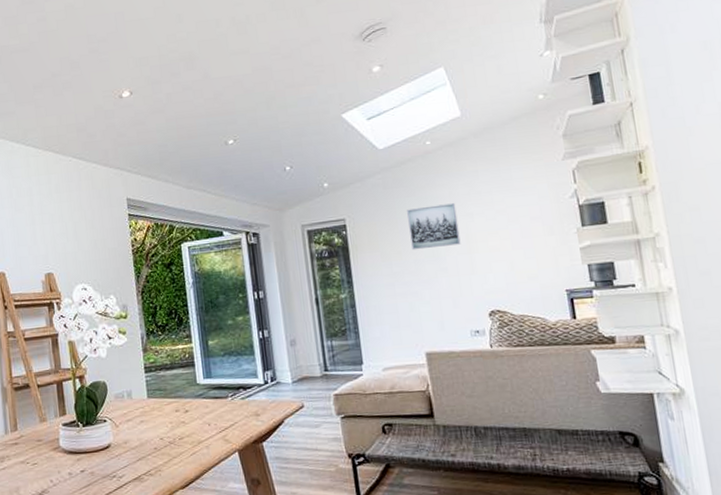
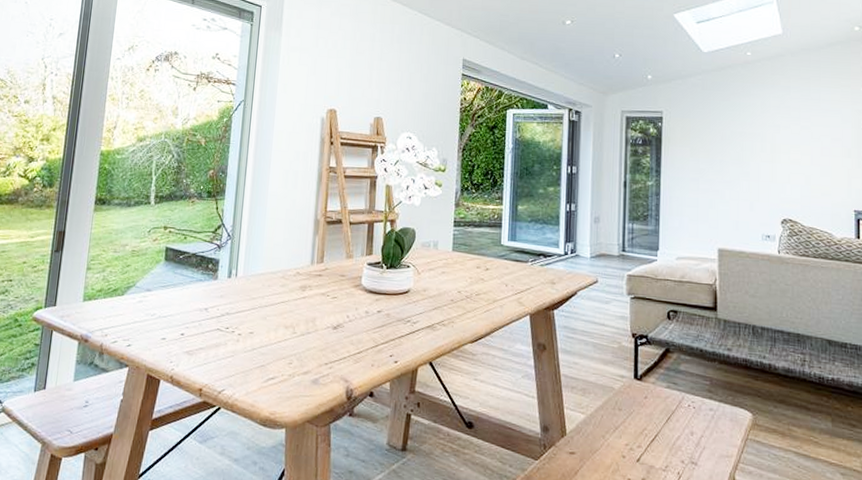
wall art: present [407,203,461,250] -> none [720,112,765,153]

